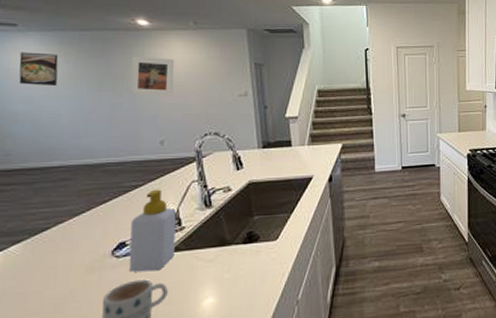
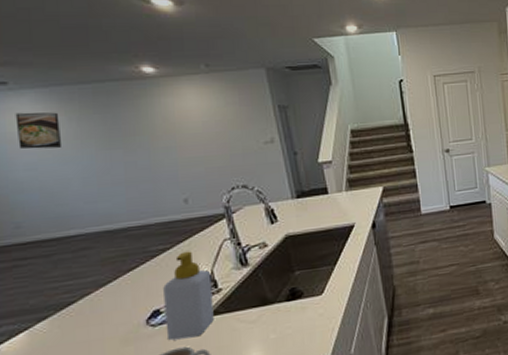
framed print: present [131,56,175,96] -> none [141,107,192,151]

